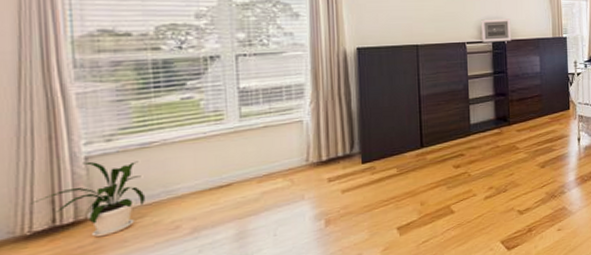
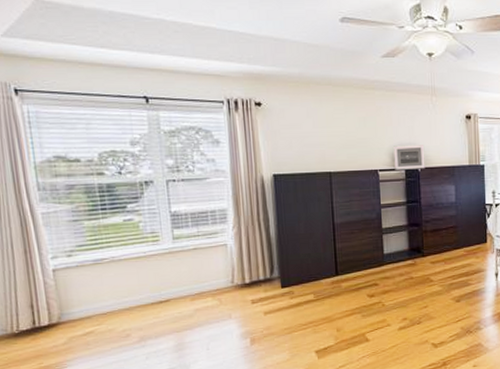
house plant: present [29,161,146,238] -> none [15,273,102,340]

